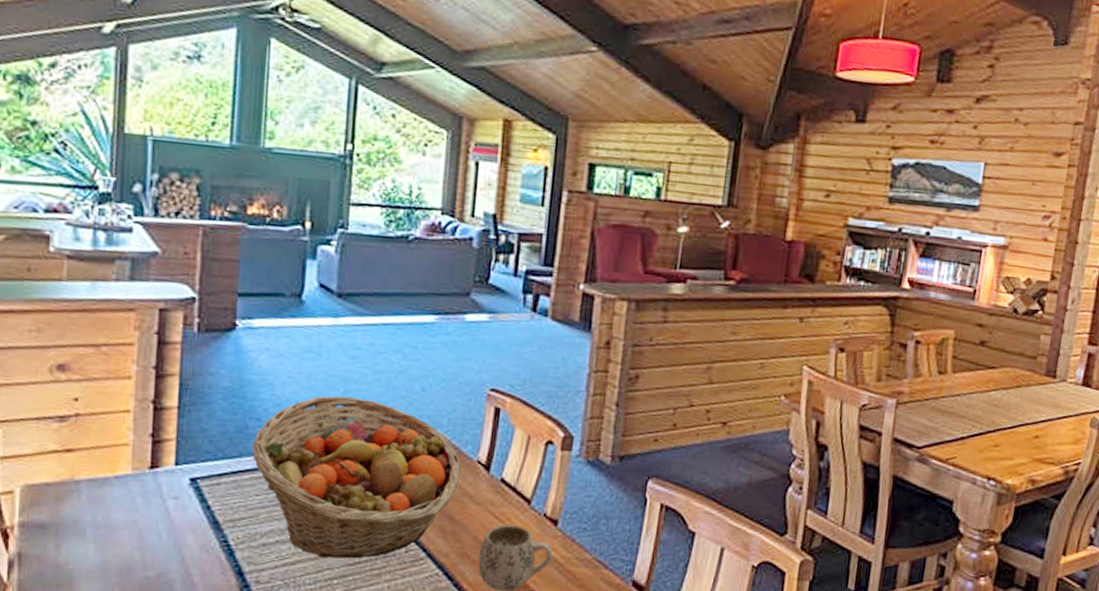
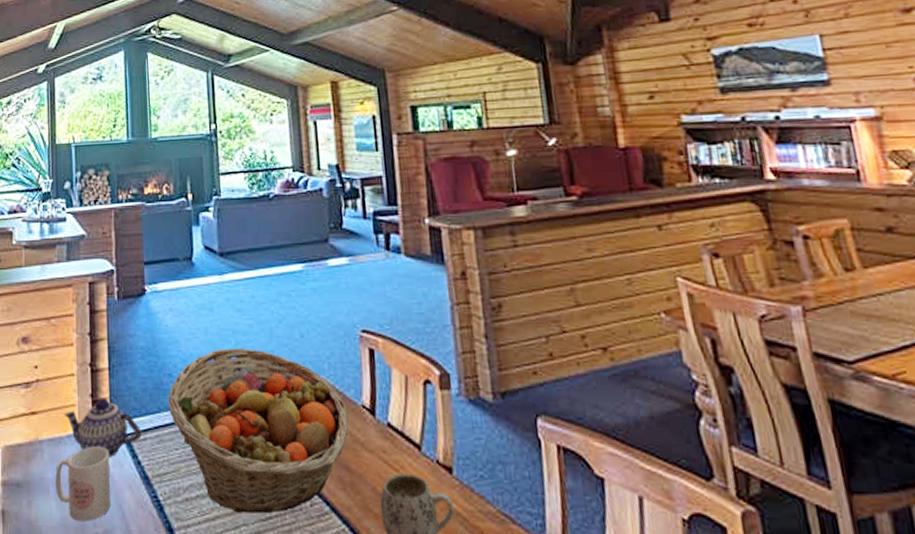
mug: none [95,489,170,565] -> present [55,446,112,521]
teapot: none [111,438,215,501] -> present [63,398,142,457]

